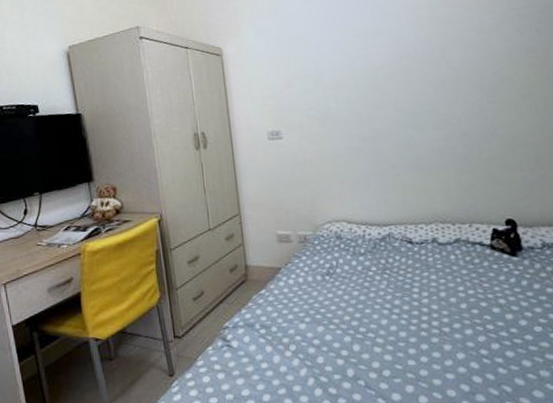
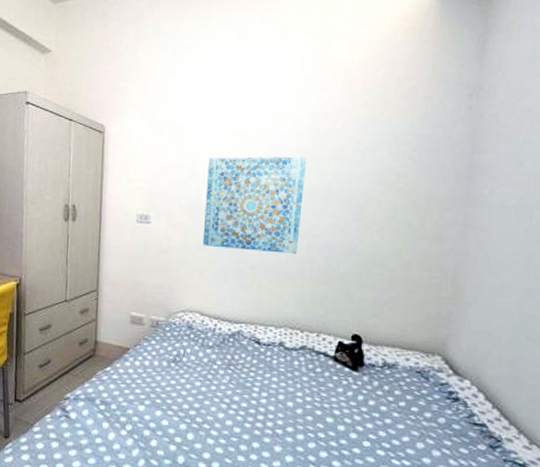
wall art: none [331,46,437,153] -> present [202,156,307,254]

